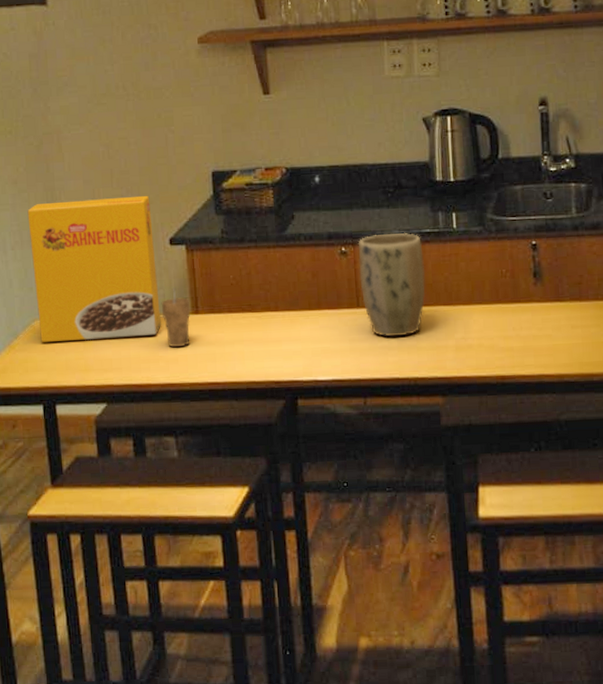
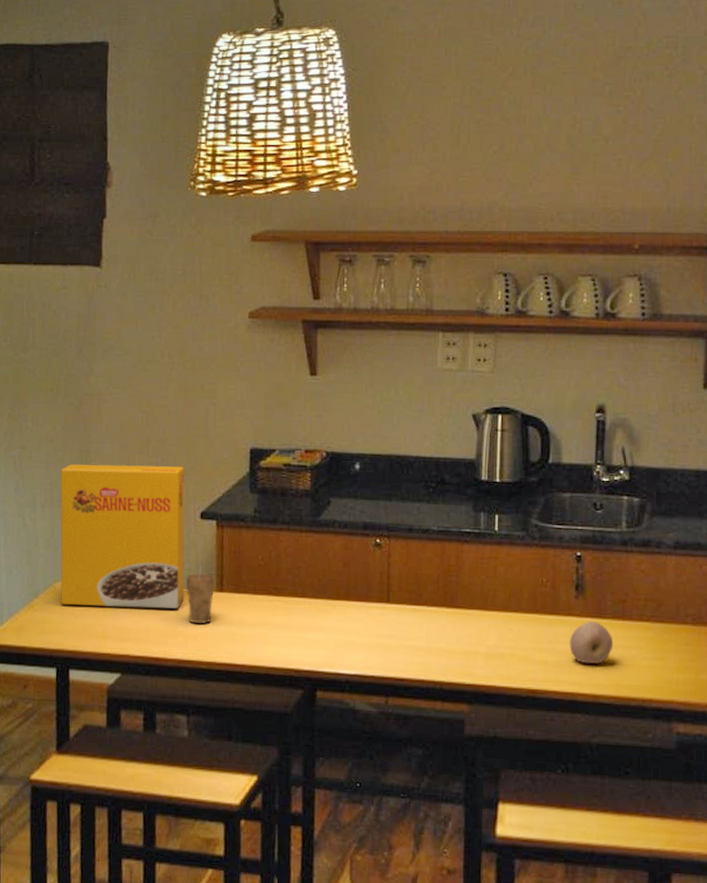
plant pot: present [358,232,426,336] -> none [392,529,462,636]
fruit: none [532,305,573,346] -> present [569,621,614,664]

